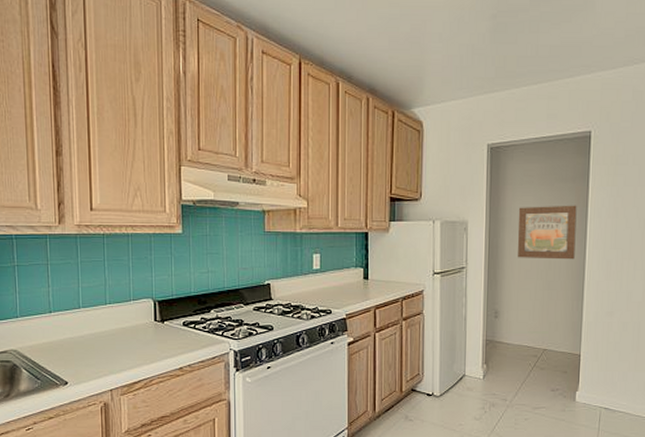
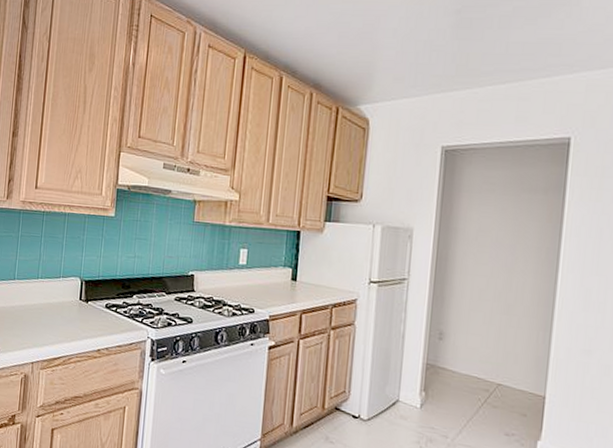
wall art: present [517,205,577,260] -> none [471,217,549,283]

